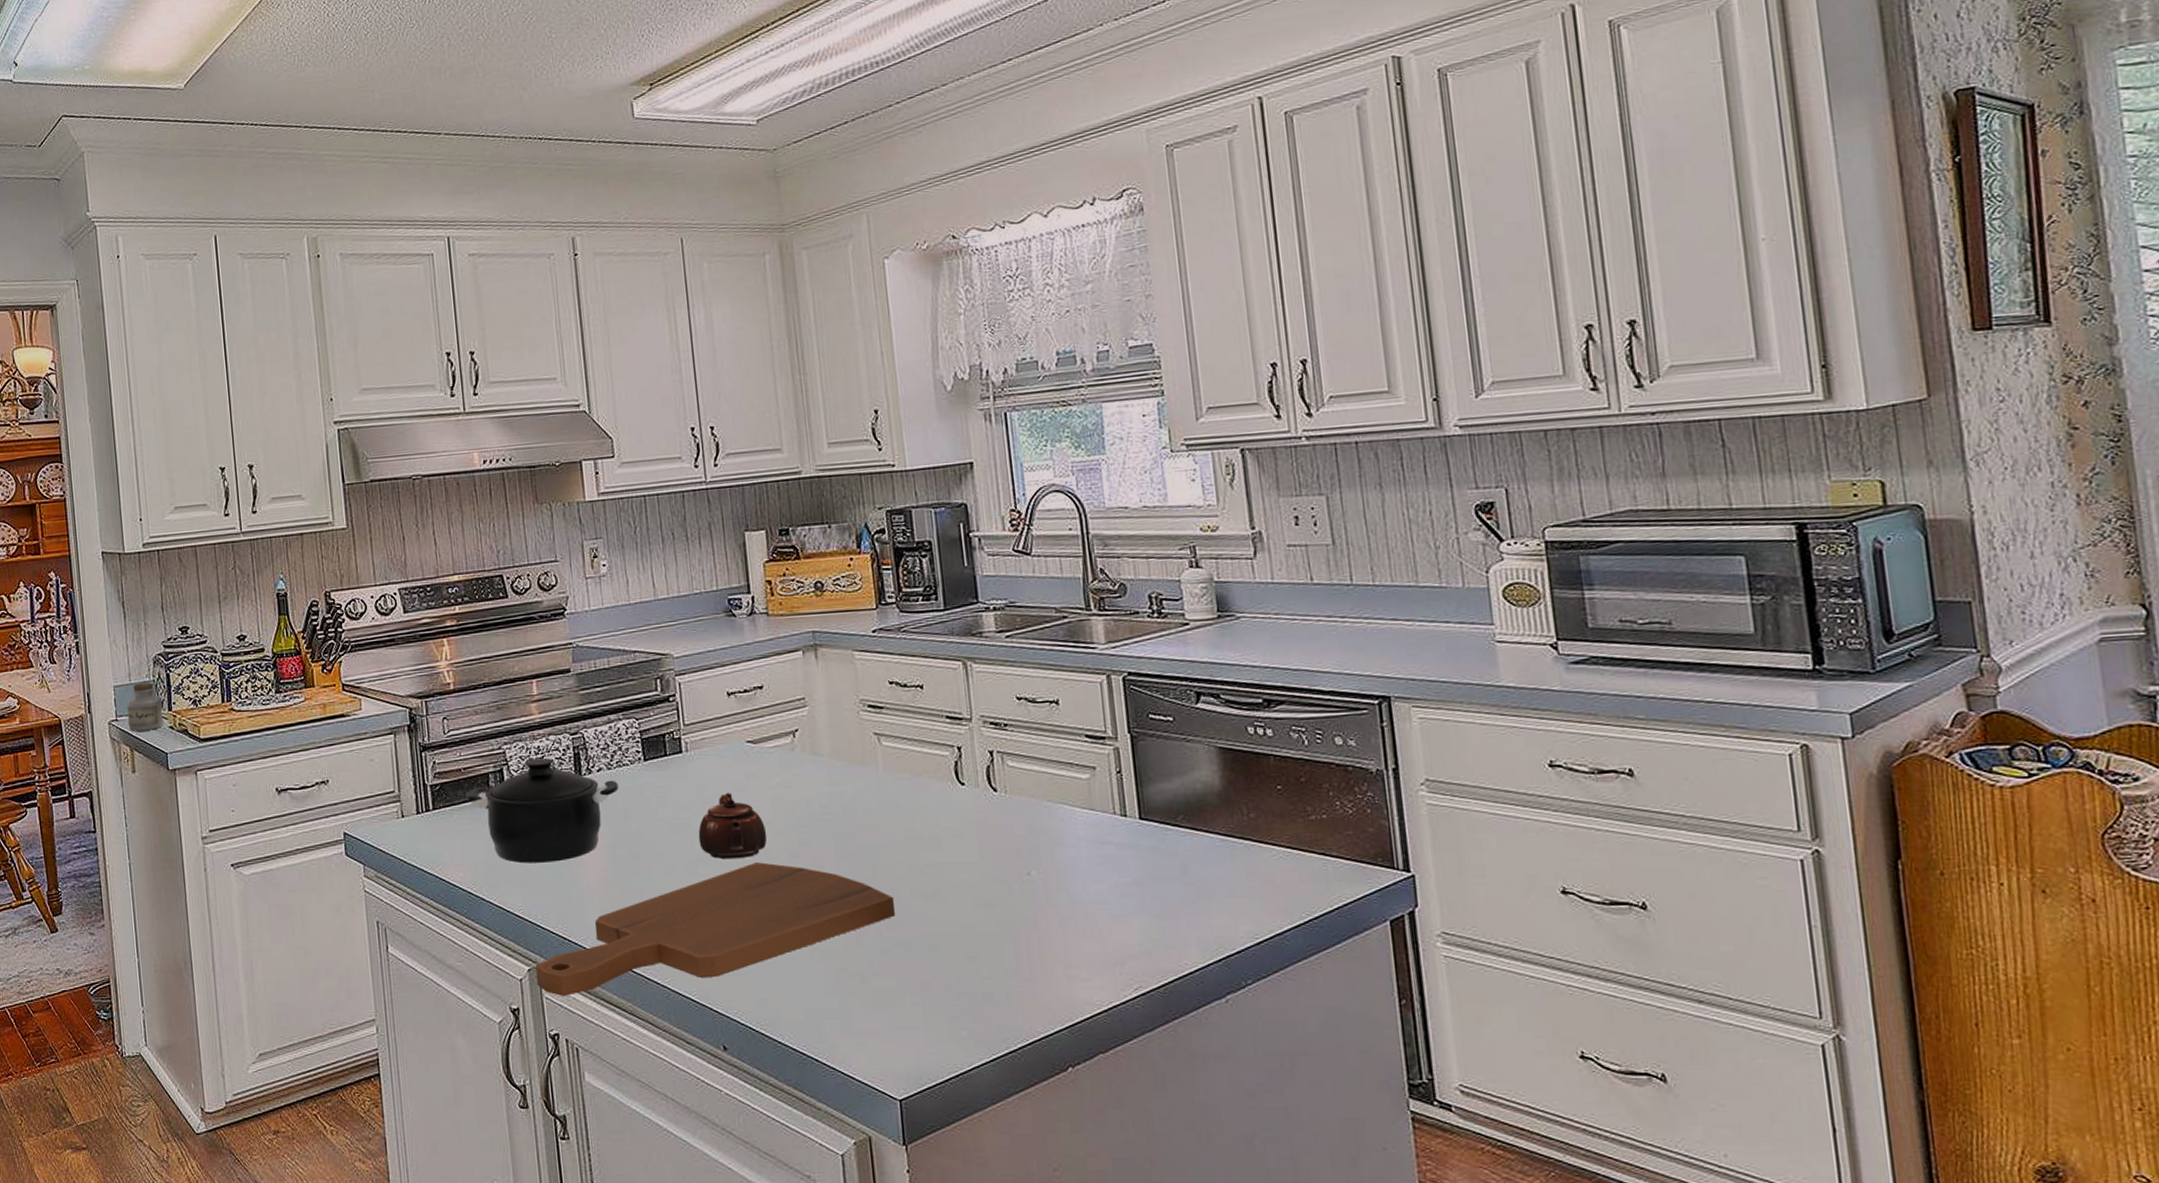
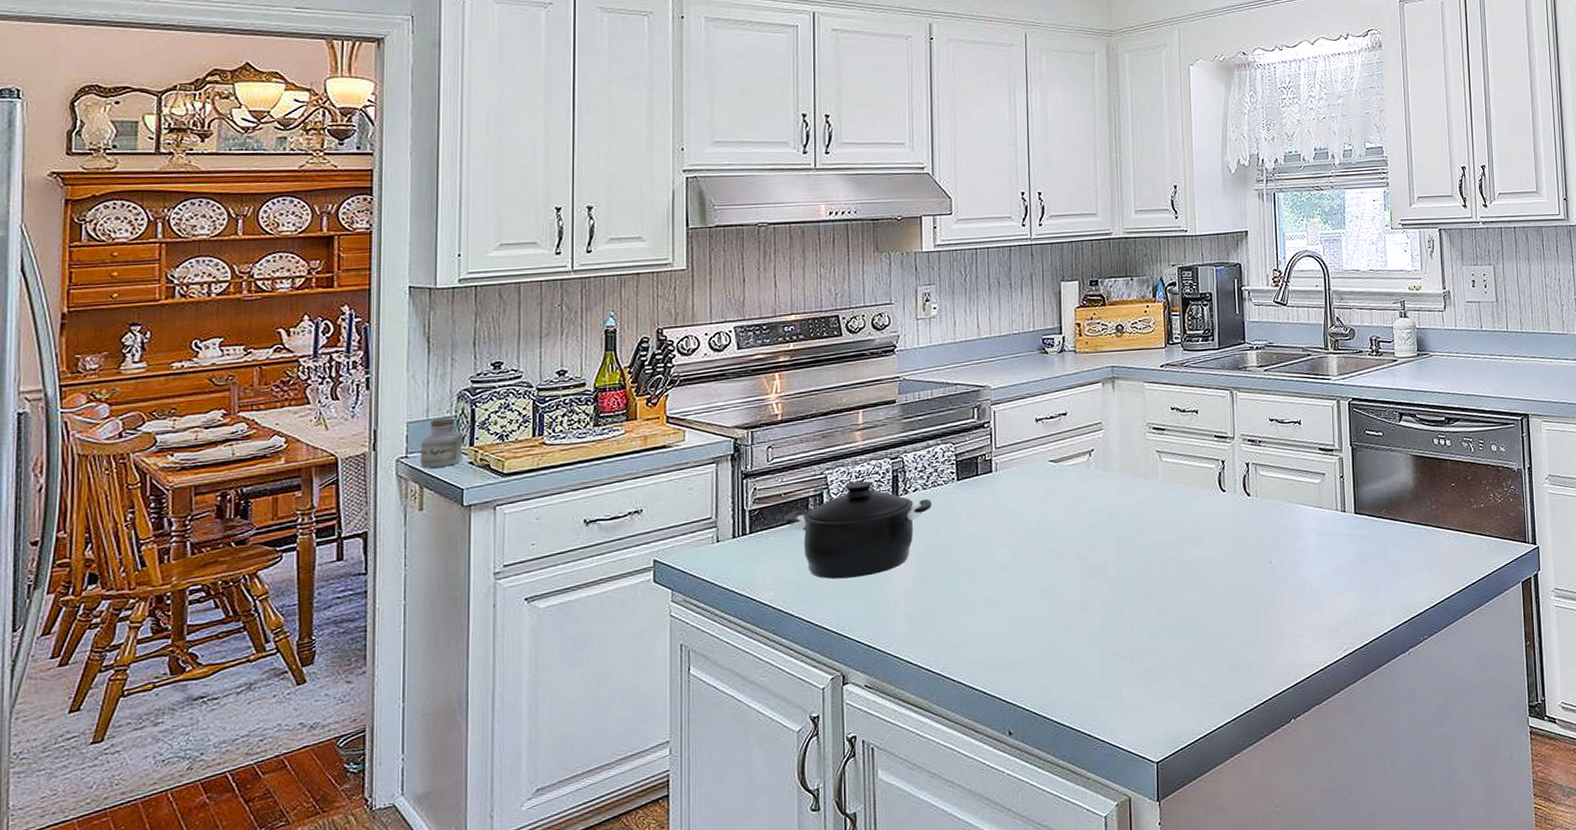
cutting board: present [535,862,895,997] -> none [838,565,1164,702]
teapot: present [698,792,767,860] -> none [1001,505,1060,565]

